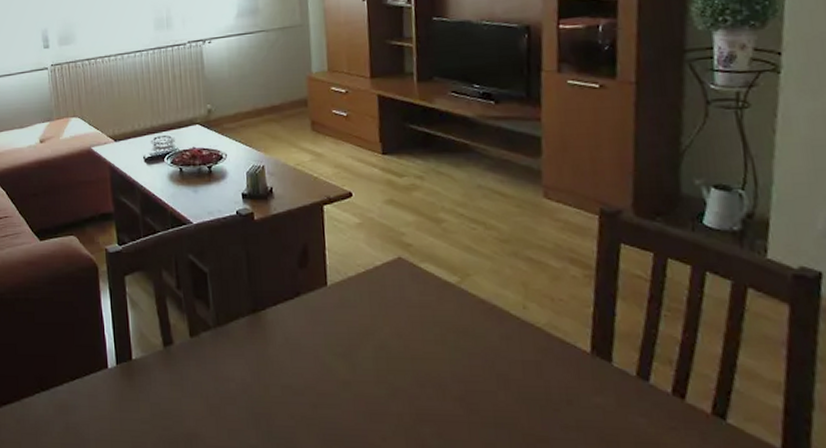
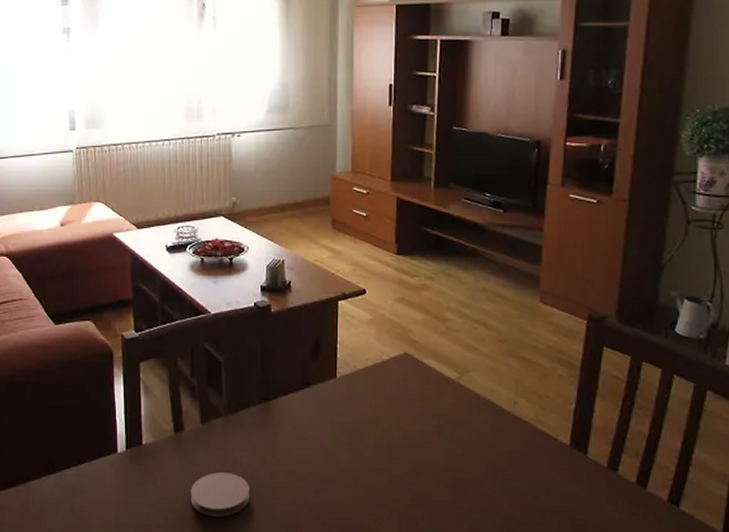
coaster: none [183,386,246,434] -> present [190,471,251,517]

